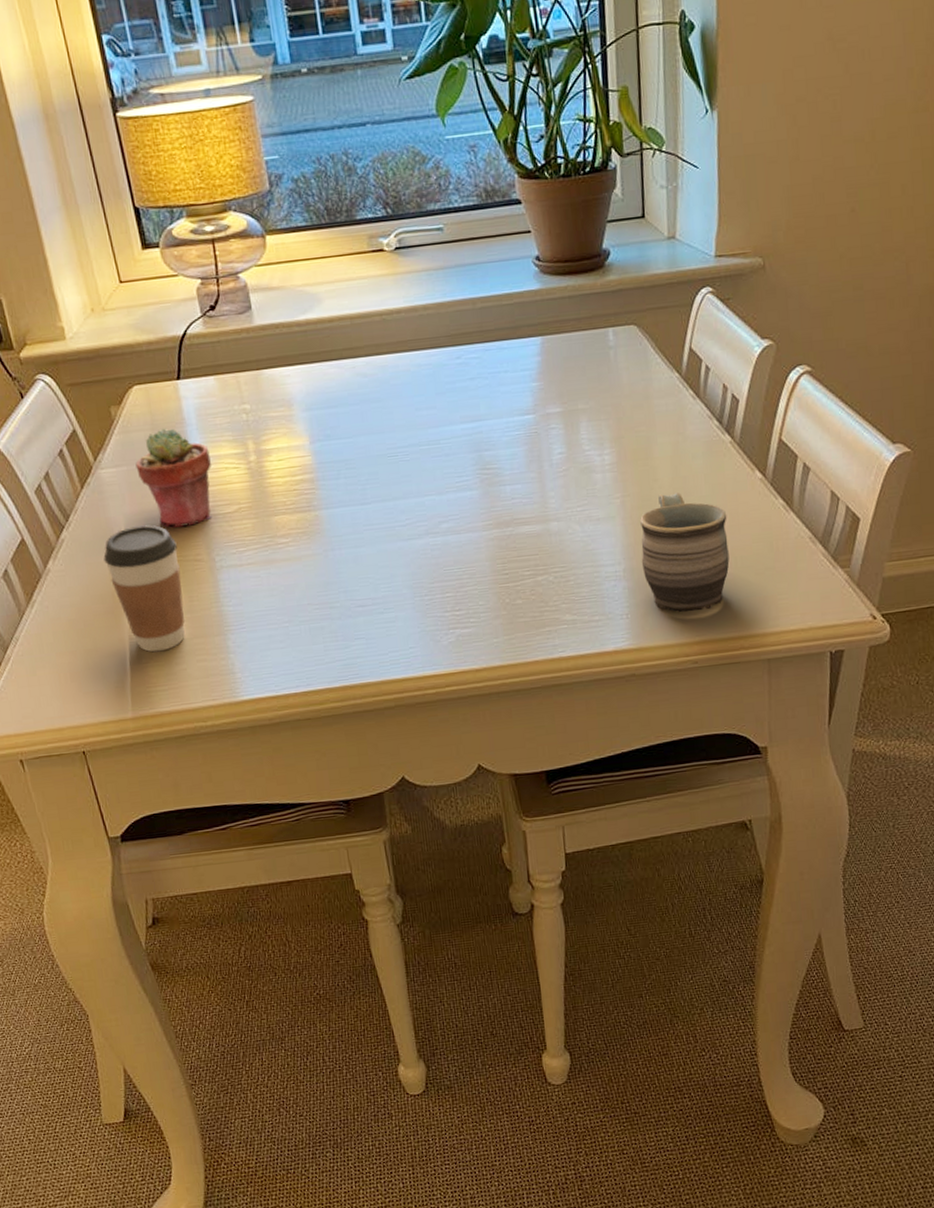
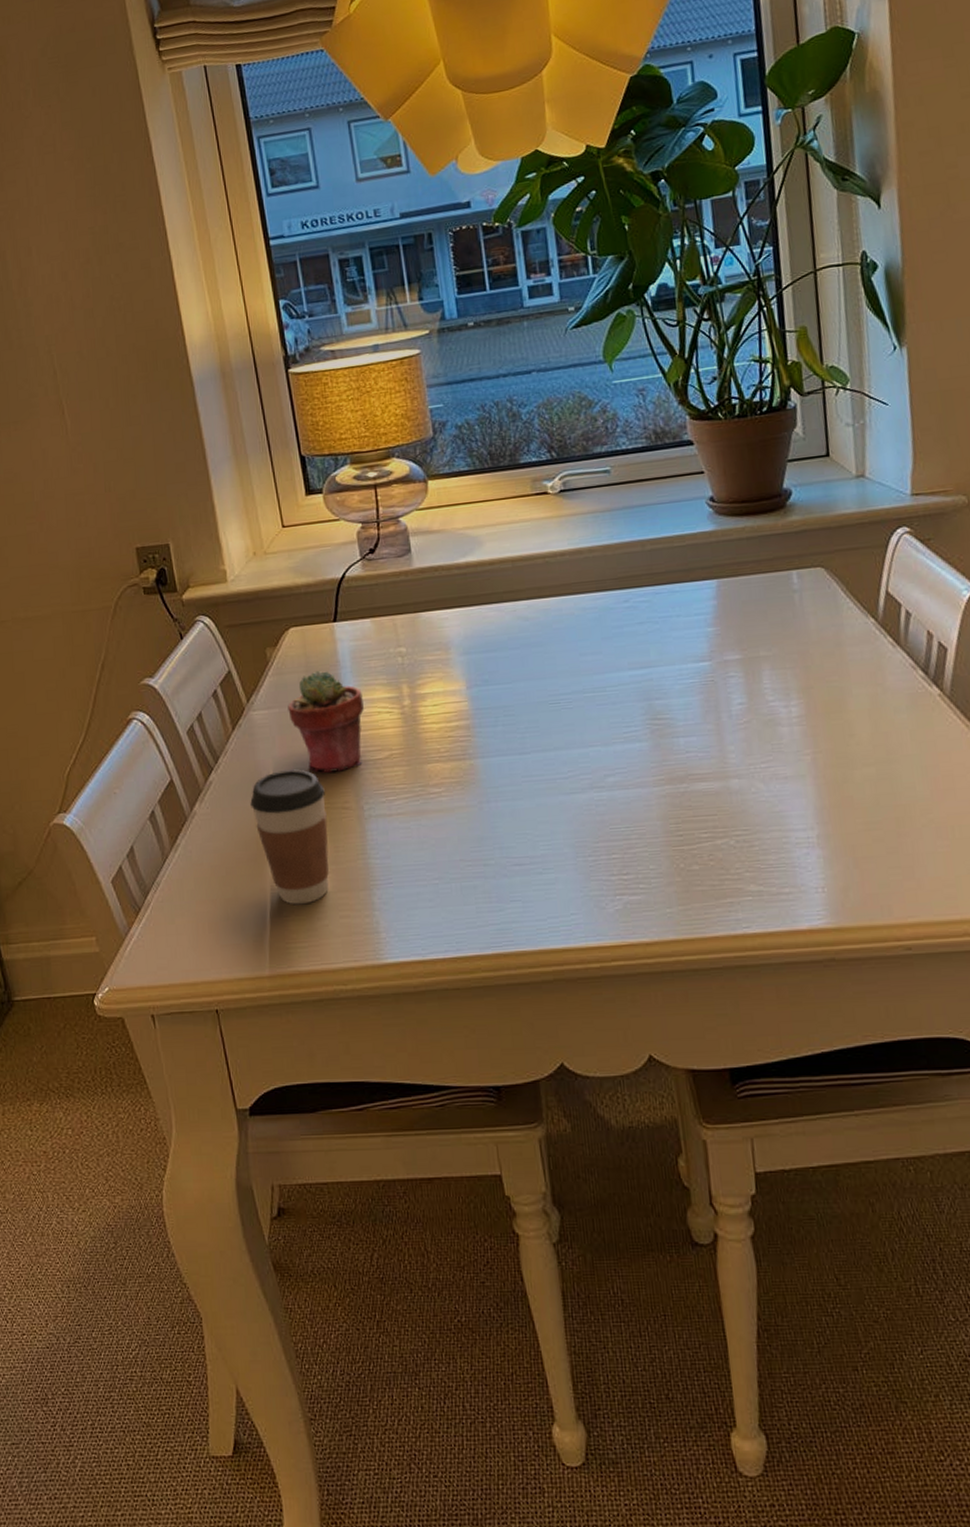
mug: present [640,493,730,612] -> none [835,750,945,888]

